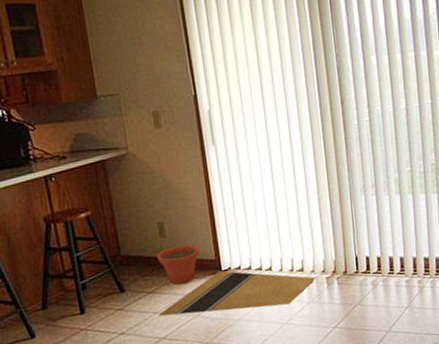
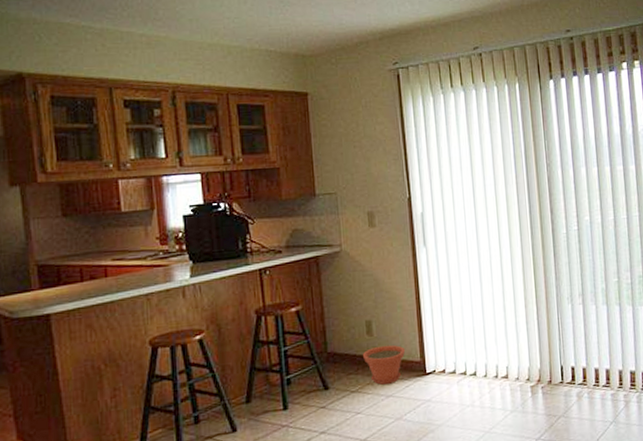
door mat: present [157,270,316,317] -> none [359,373,521,417]

